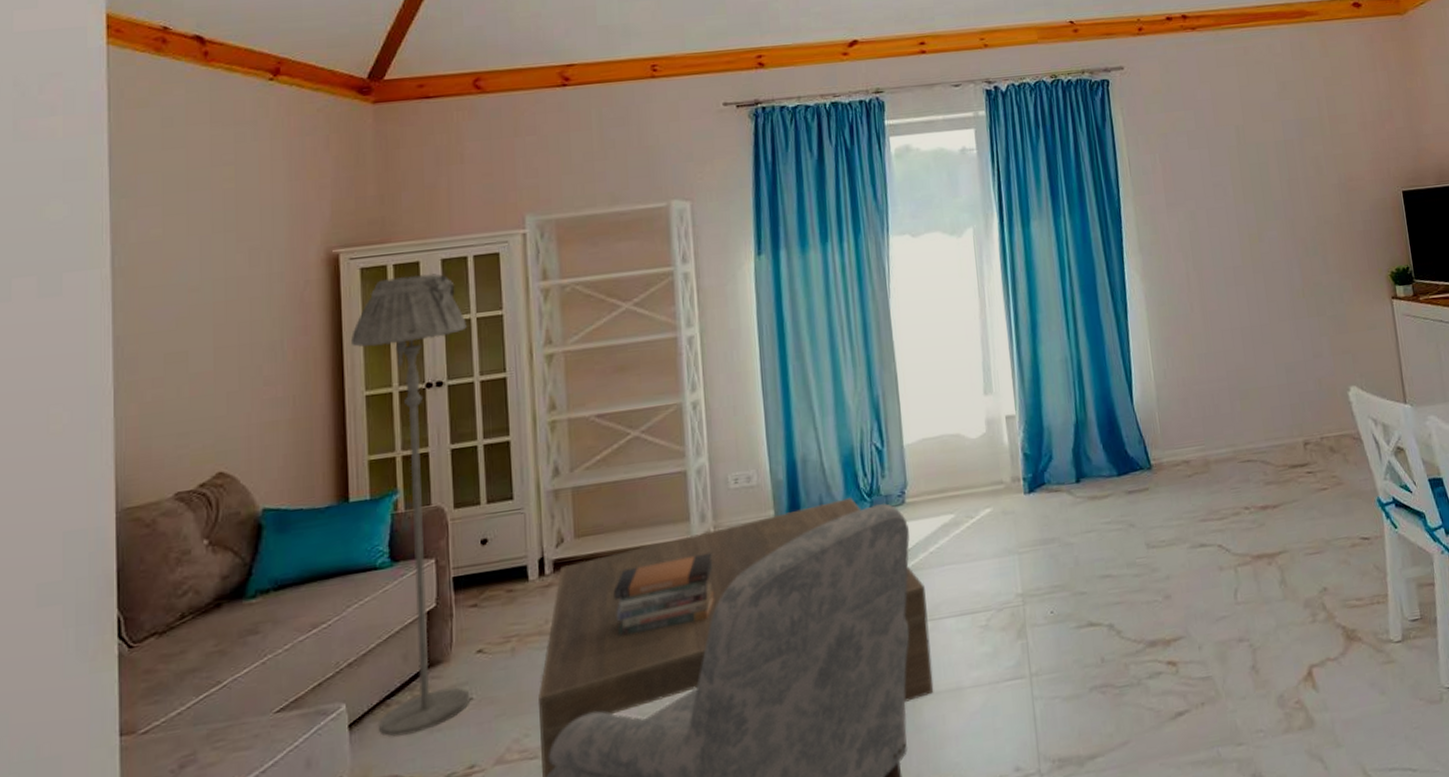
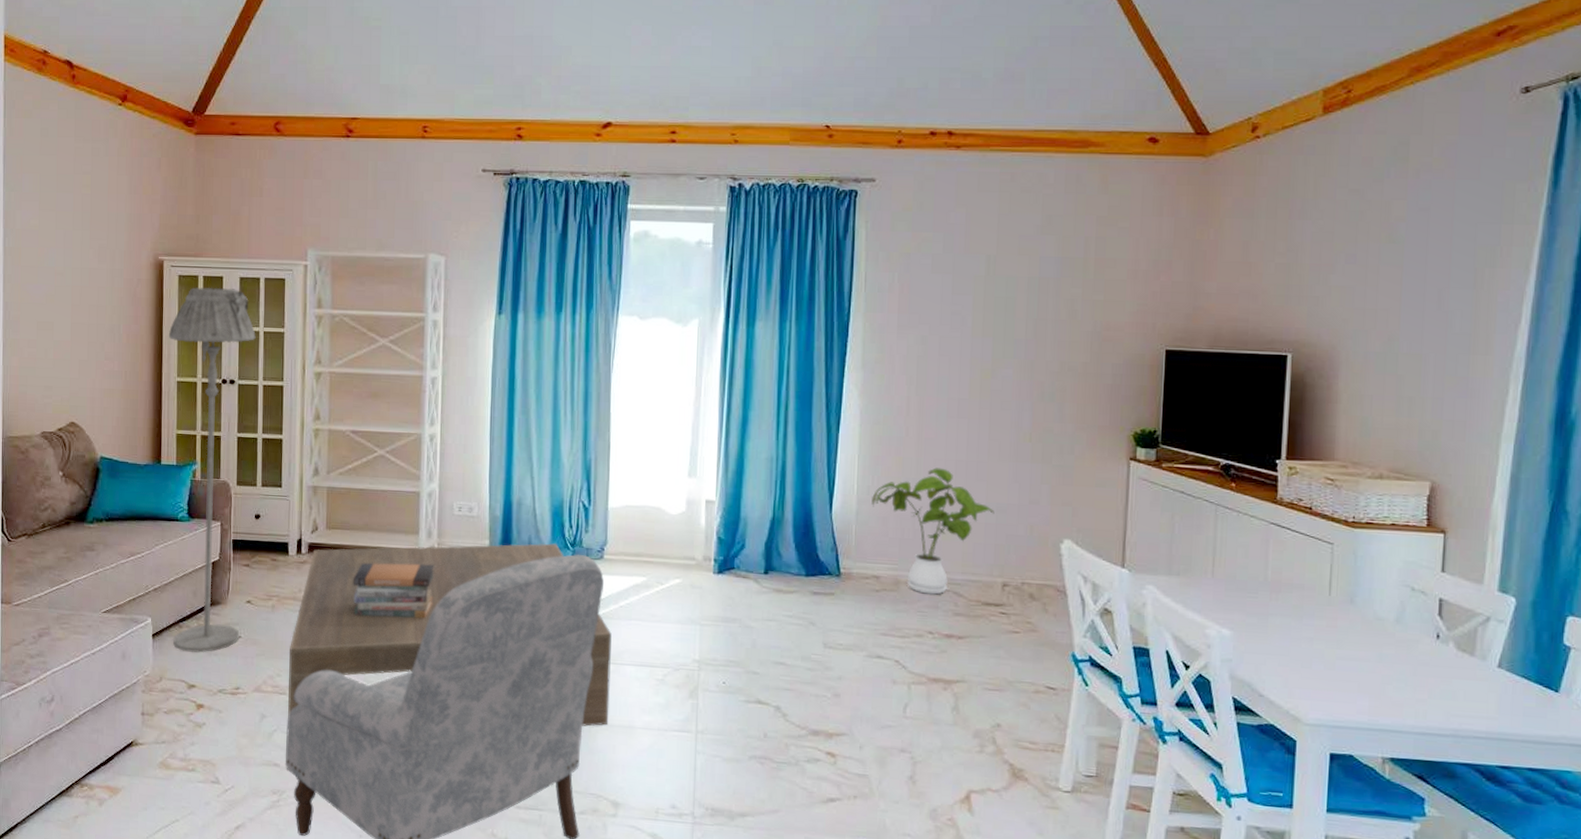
house plant: none [1169,338,1285,469] -> present [872,467,995,595]

